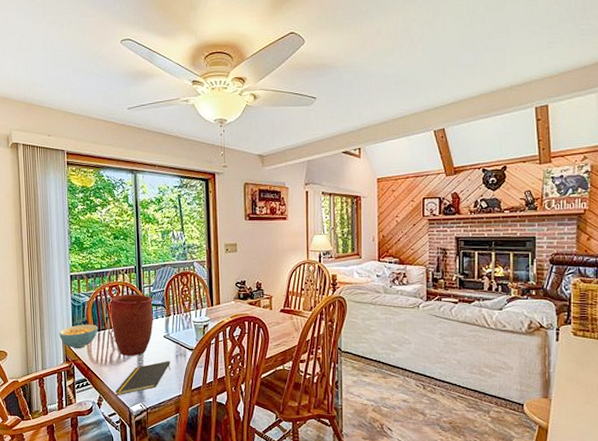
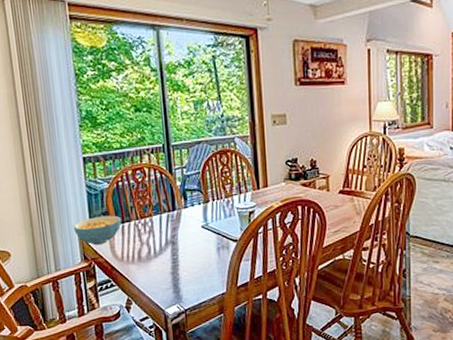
vase: present [111,294,153,356] -> none [135,178,189,251]
notepad: present [115,360,170,396] -> none [147,254,211,298]

